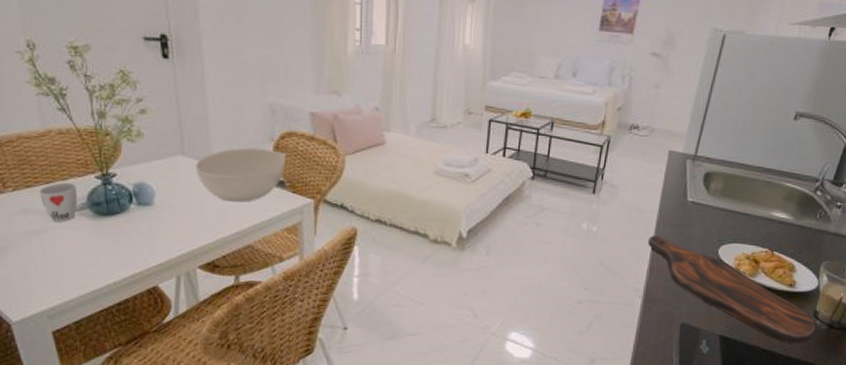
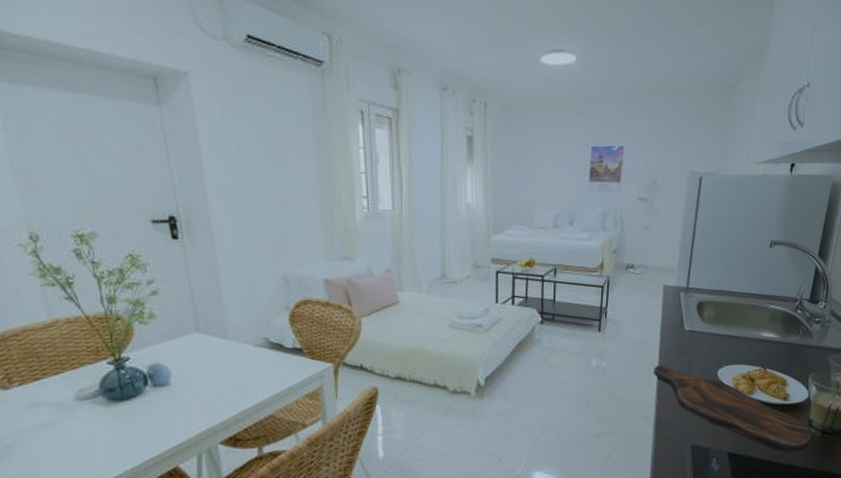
cup: present [38,182,78,222] -> none [47,371,90,413]
bowl: present [195,147,287,202] -> none [211,318,304,374]

